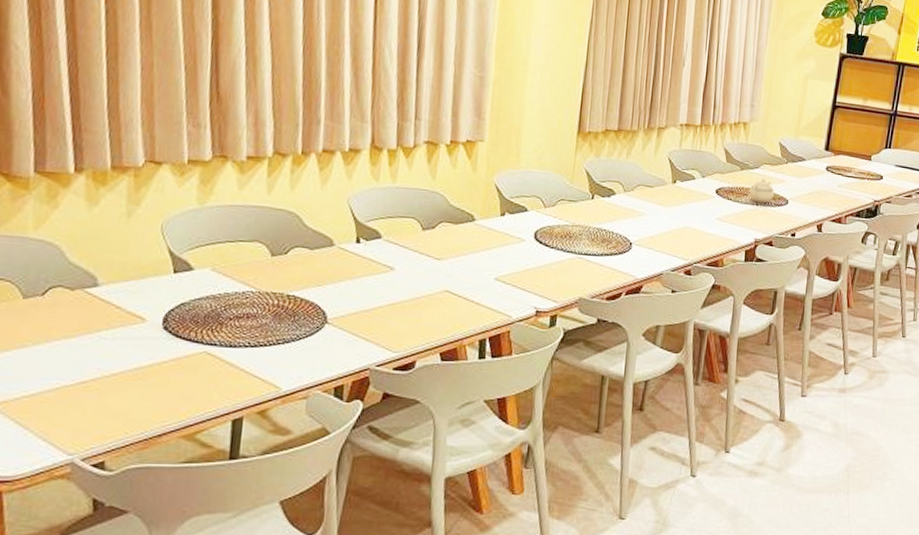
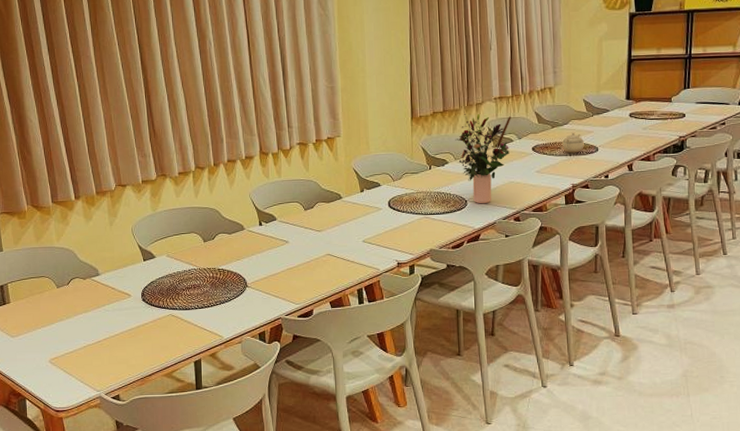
bouquet: none [627,135,697,250] -> present [455,112,511,204]

